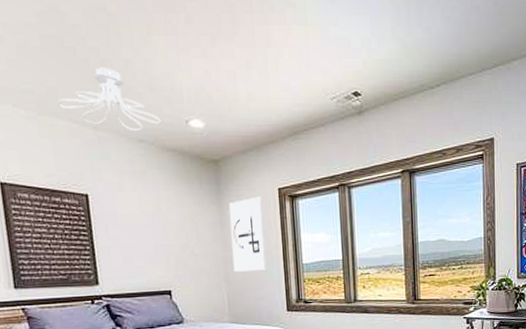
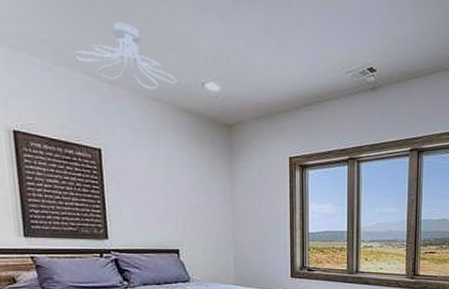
wall art: present [228,196,267,272] -> none [239,163,274,237]

